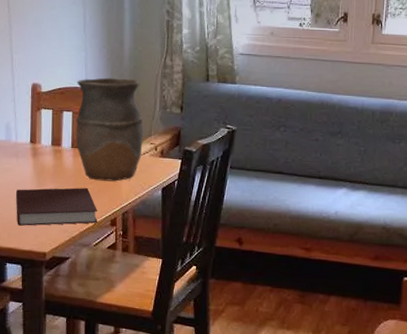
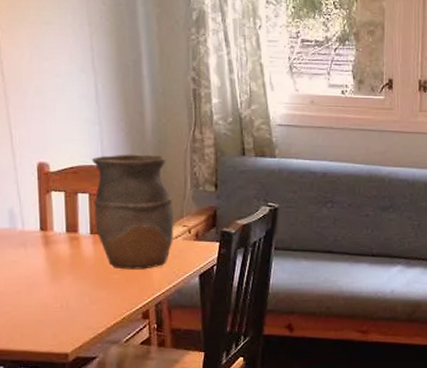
notebook: present [15,187,98,226] -> none [26,279,127,325]

